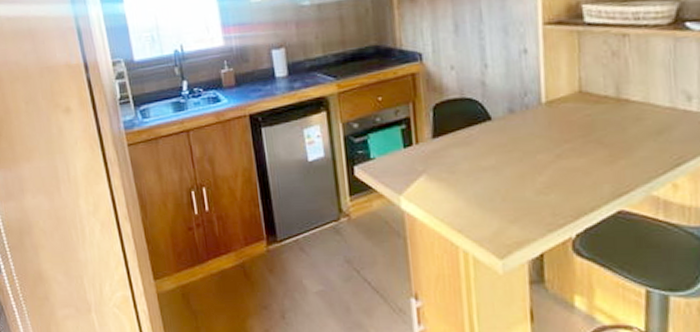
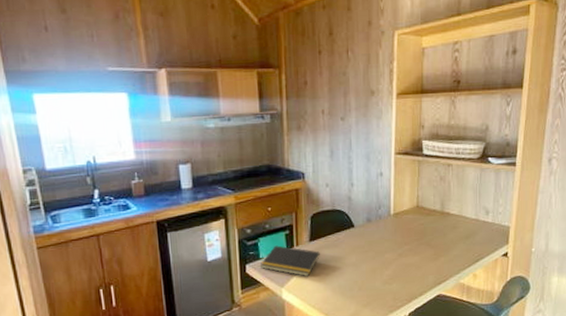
notepad: none [370,143,449,183] -> present [259,245,321,277]

